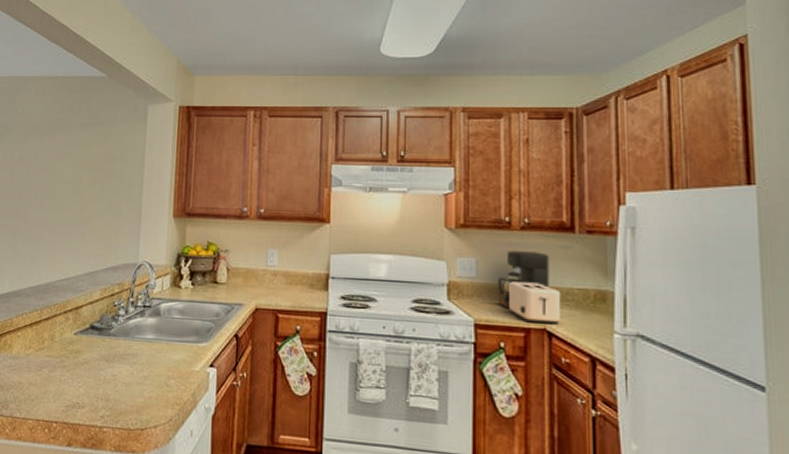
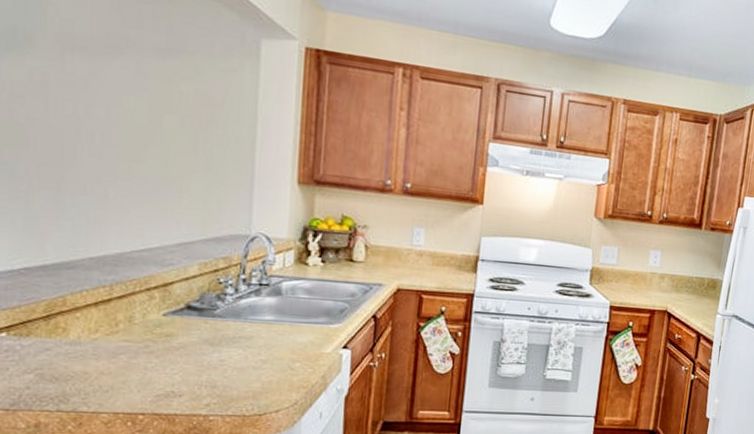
coffee maker: present [498,250,550,310] -> none [632,242,679,294]
toaster: present [509,281,561,325] -> none [640,269,683,307]

